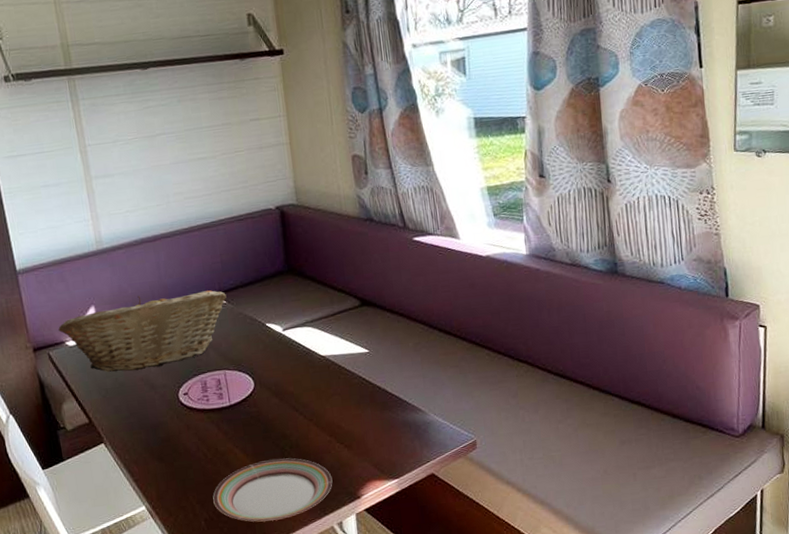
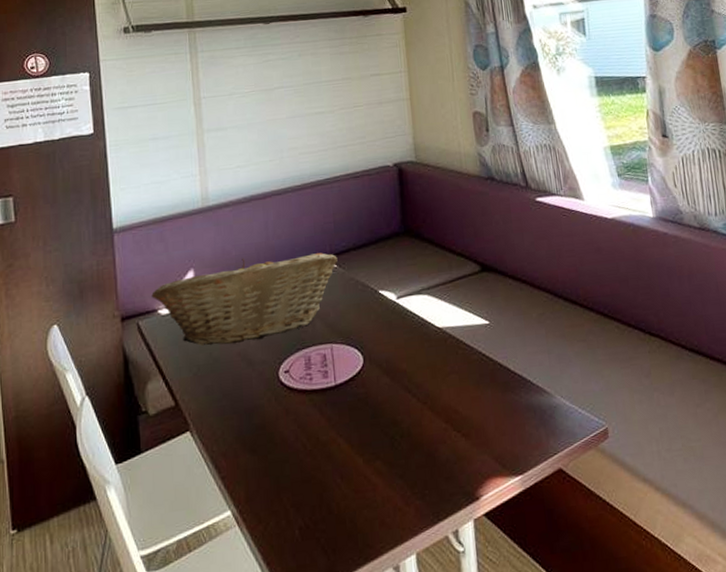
plate: present [213,458,333,522] -> none [310,449,448,531]

